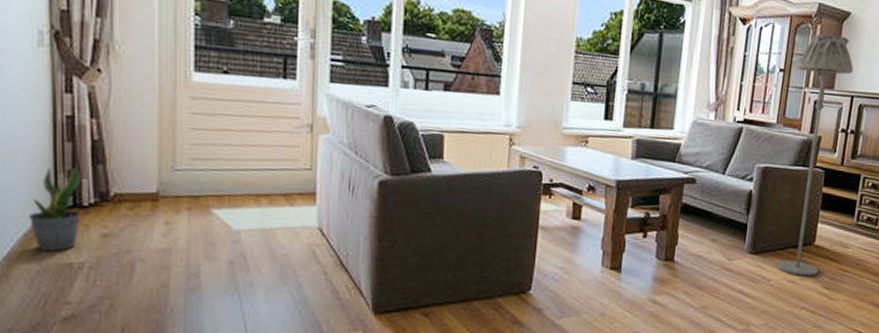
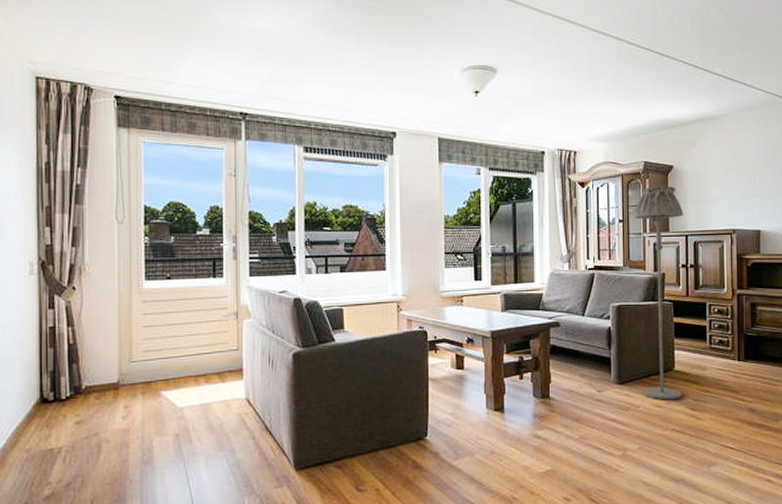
potted plant: present [29,166,81,252] -> none [21,368,60,440]

